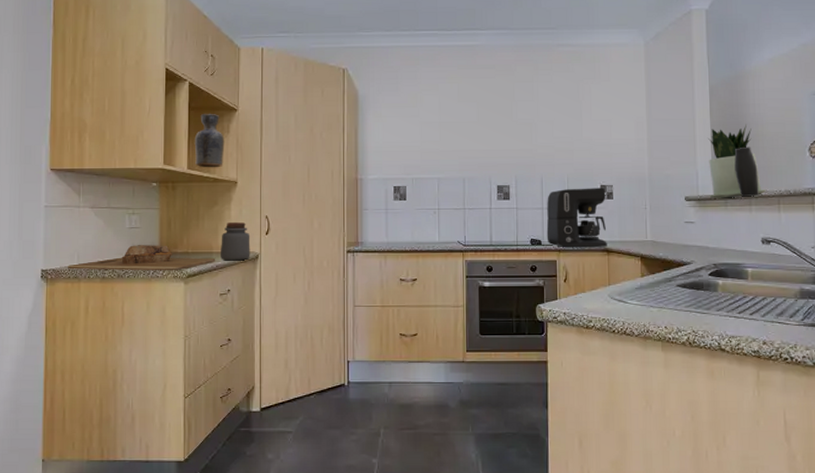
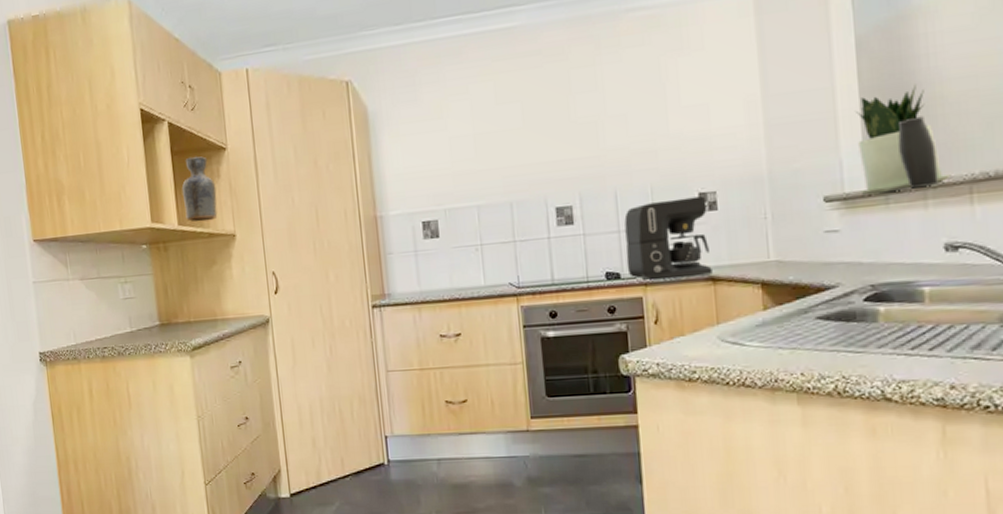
cutting board: present [68,245,216,271] -> none [65,315,222,350]
jar: present [220,221,250,261] -> none [224,281,260,328]

